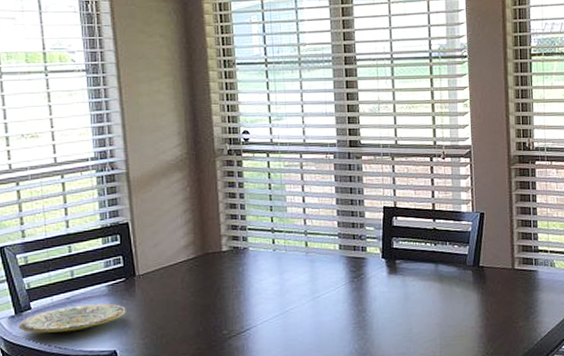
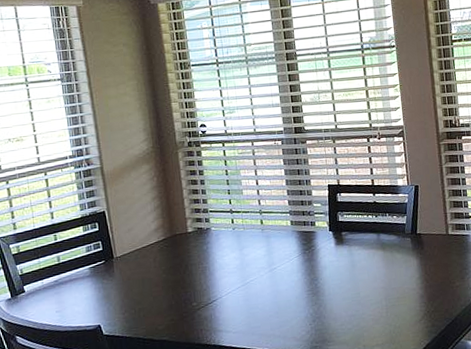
plate: present [18,303,126,333] -> none [14,283,107,313]

